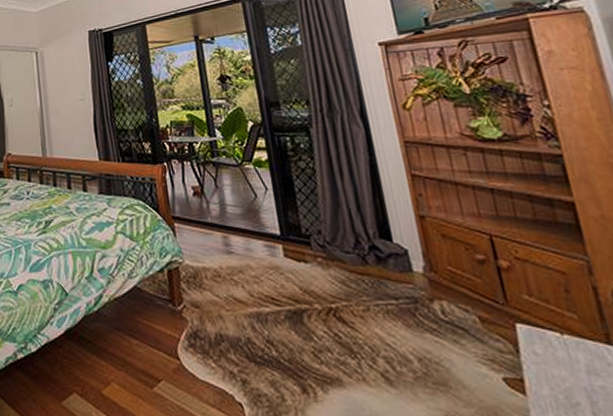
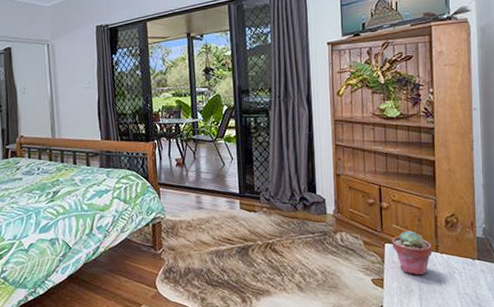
potted succulent: none [525,307,602,380] -> present [392,231,433,276]

